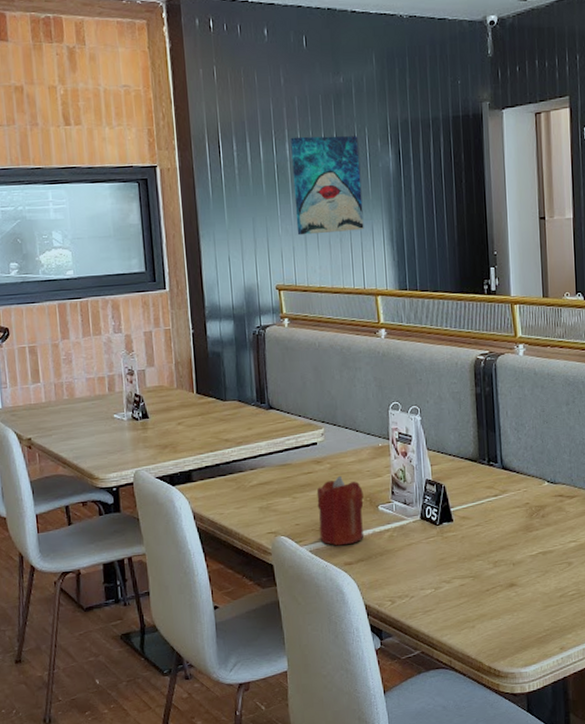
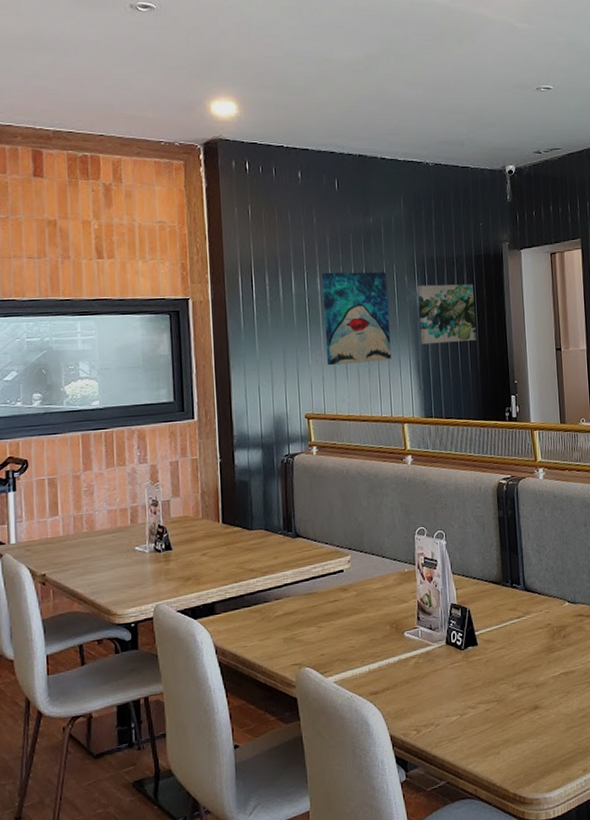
candle: present [316,476,364,546] -> none [342,603,390,676]
wall art: none [391,147,453,213] -> present [417,284,476,345]

